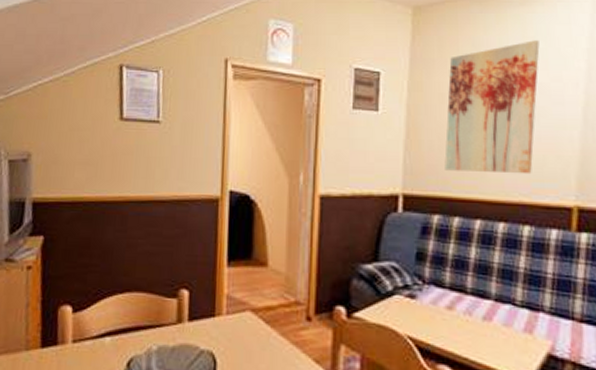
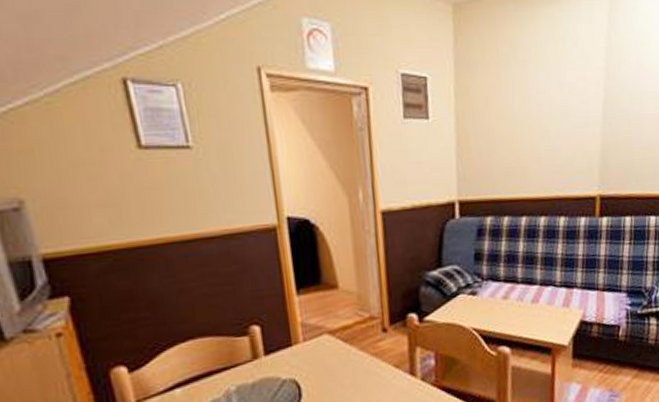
wall art: present [444,40,540,175] -> none [491,40,568,174]

